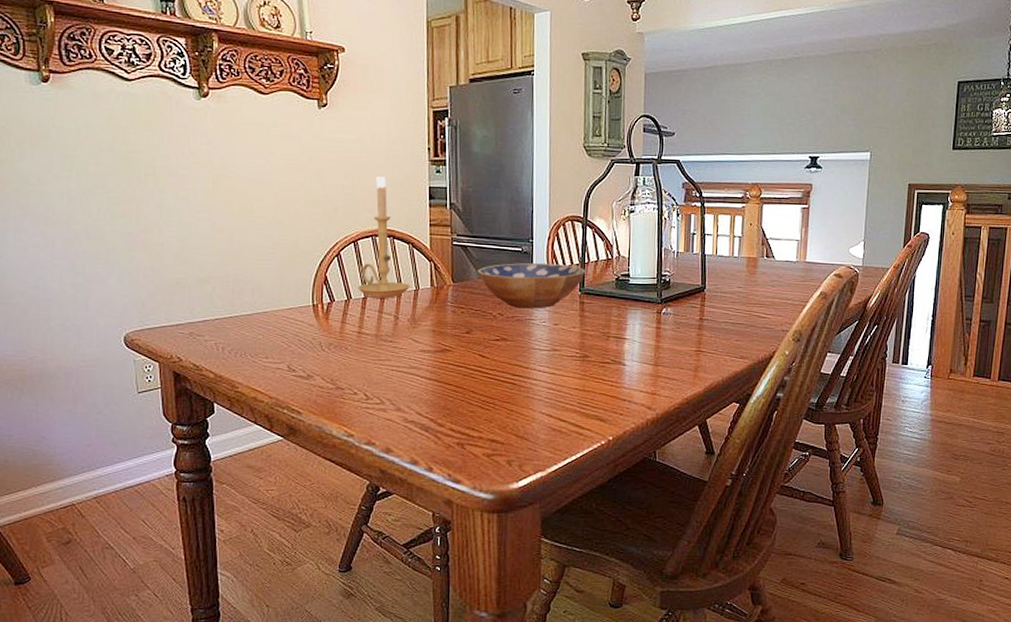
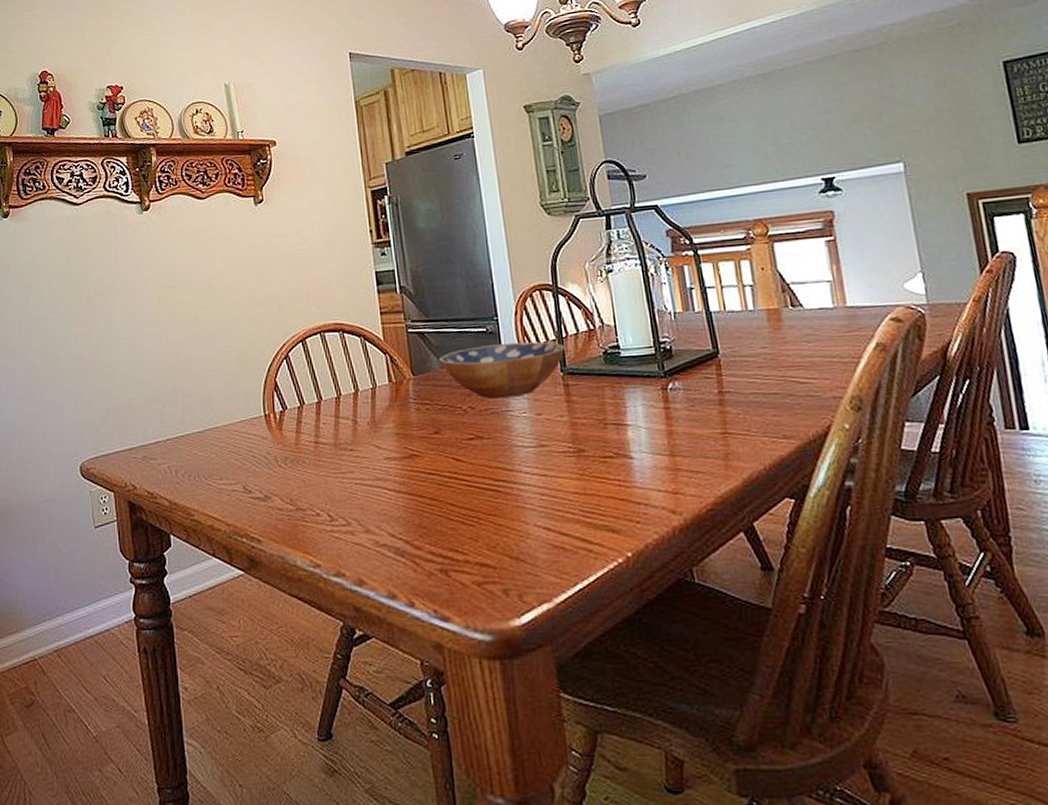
candle holder: present [358,176,410,298] -> none [310,267,366,401]

